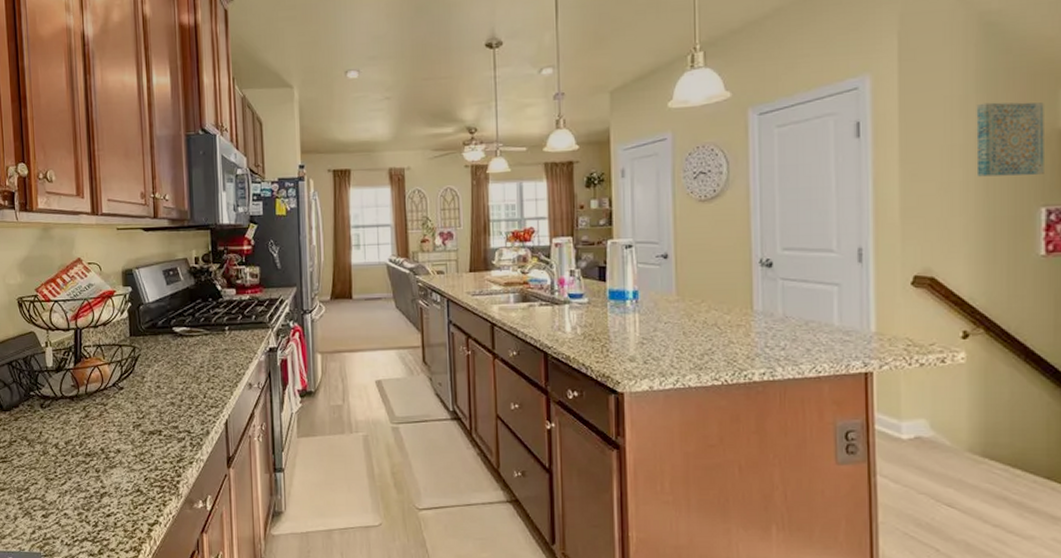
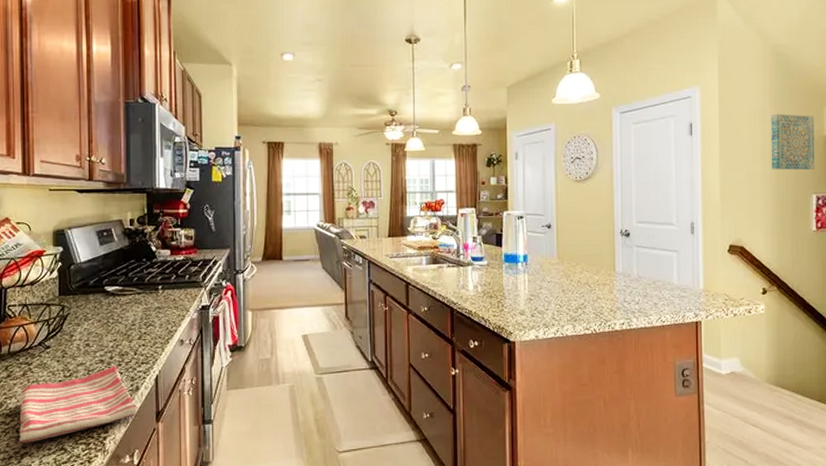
dish towel: none [98,408,208,483] -> present [19,365,137,443]

